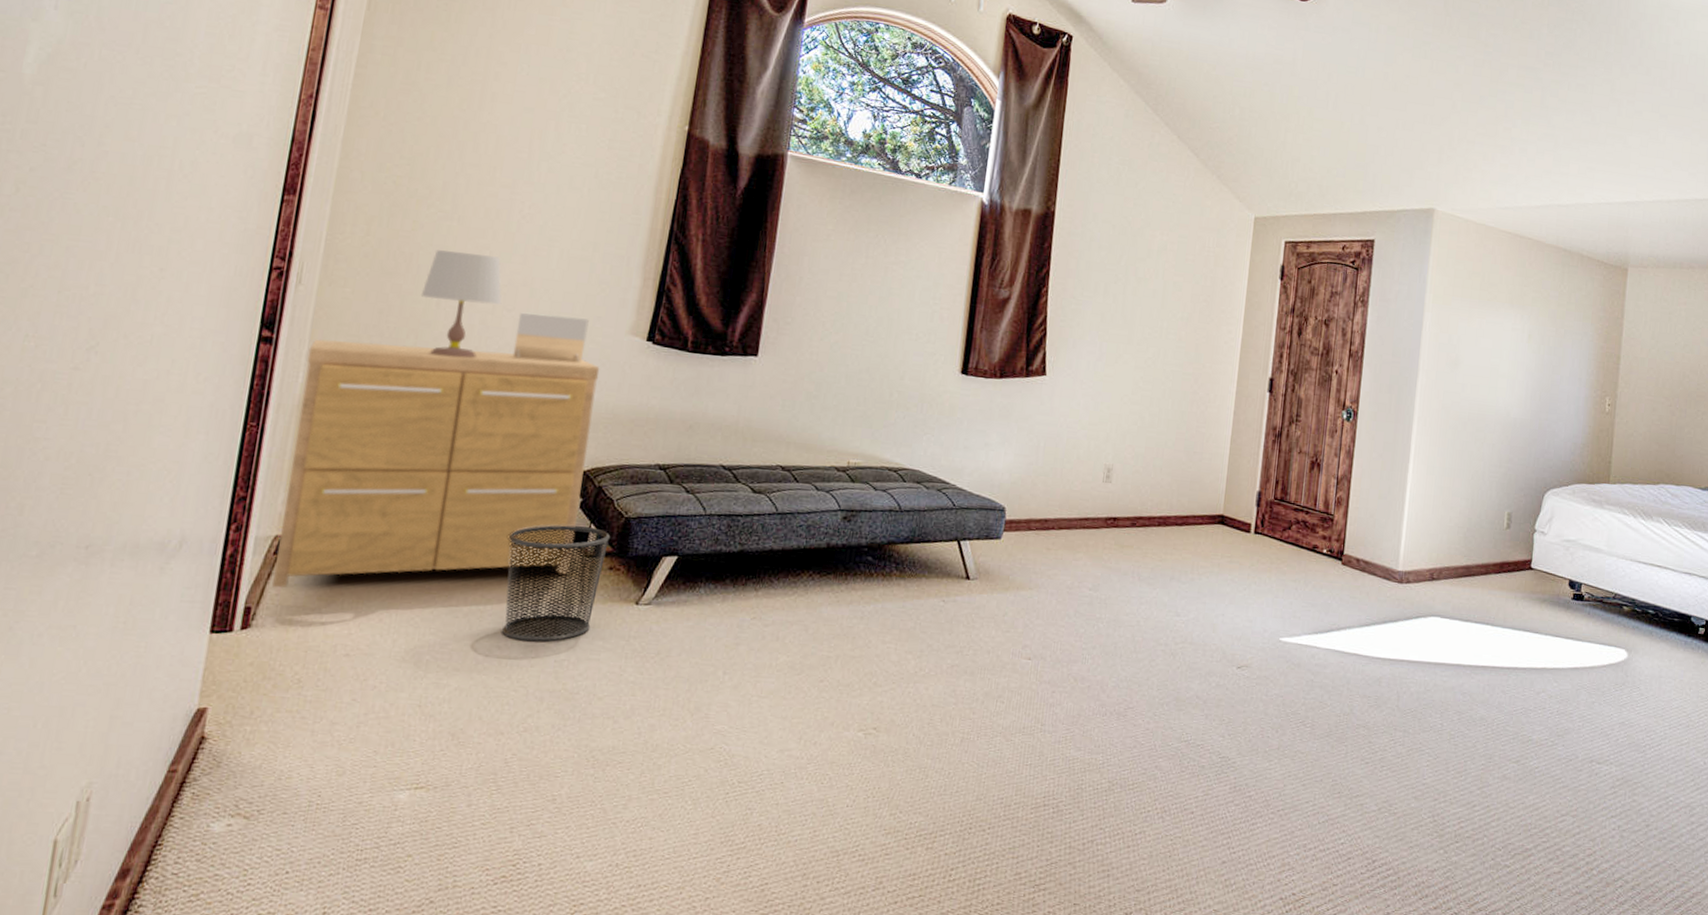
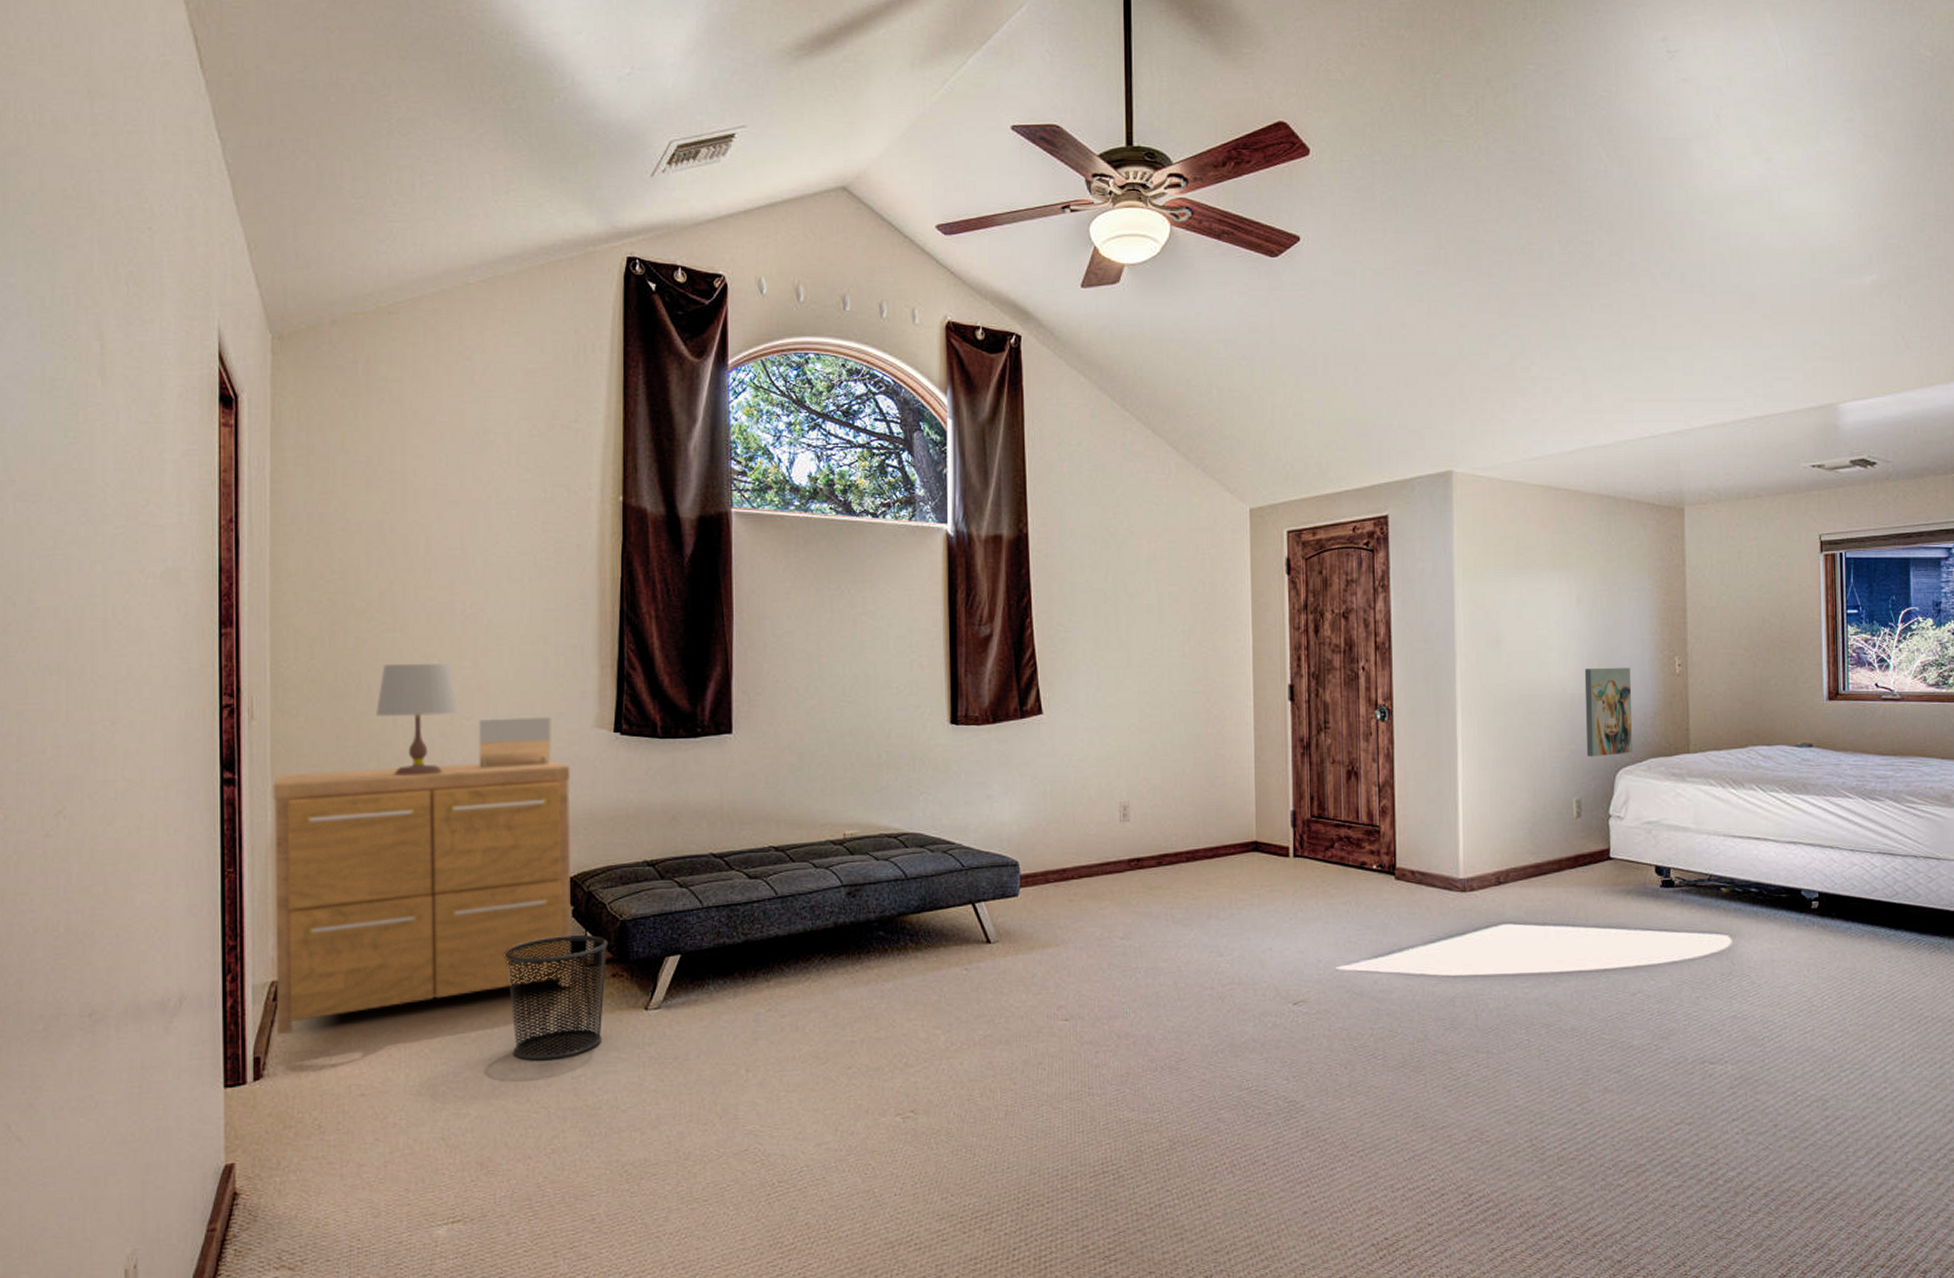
wall art: none [1521,398,1568,478] -> present [1584,667,1633,757]

